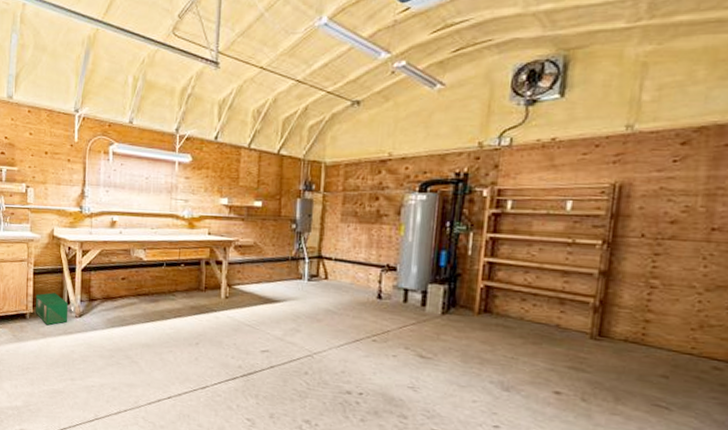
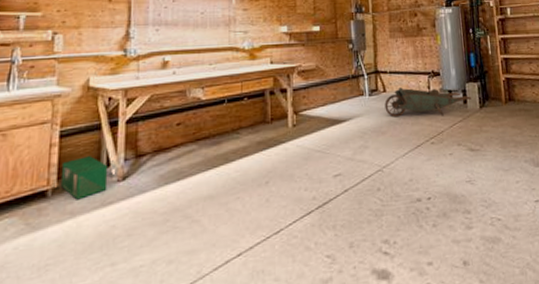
wheelbarrow: none [324,277,432,315] -> present [384,87,471,118]

